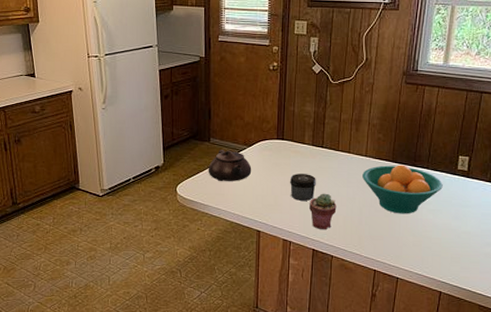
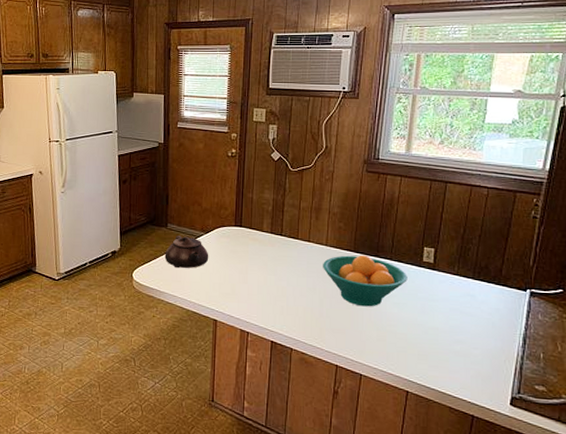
jar: present [290,174,316,201] -> none [248,262,275,290]
potted succulent: present [309,193,337,229] -> none [268,282,296,321]

